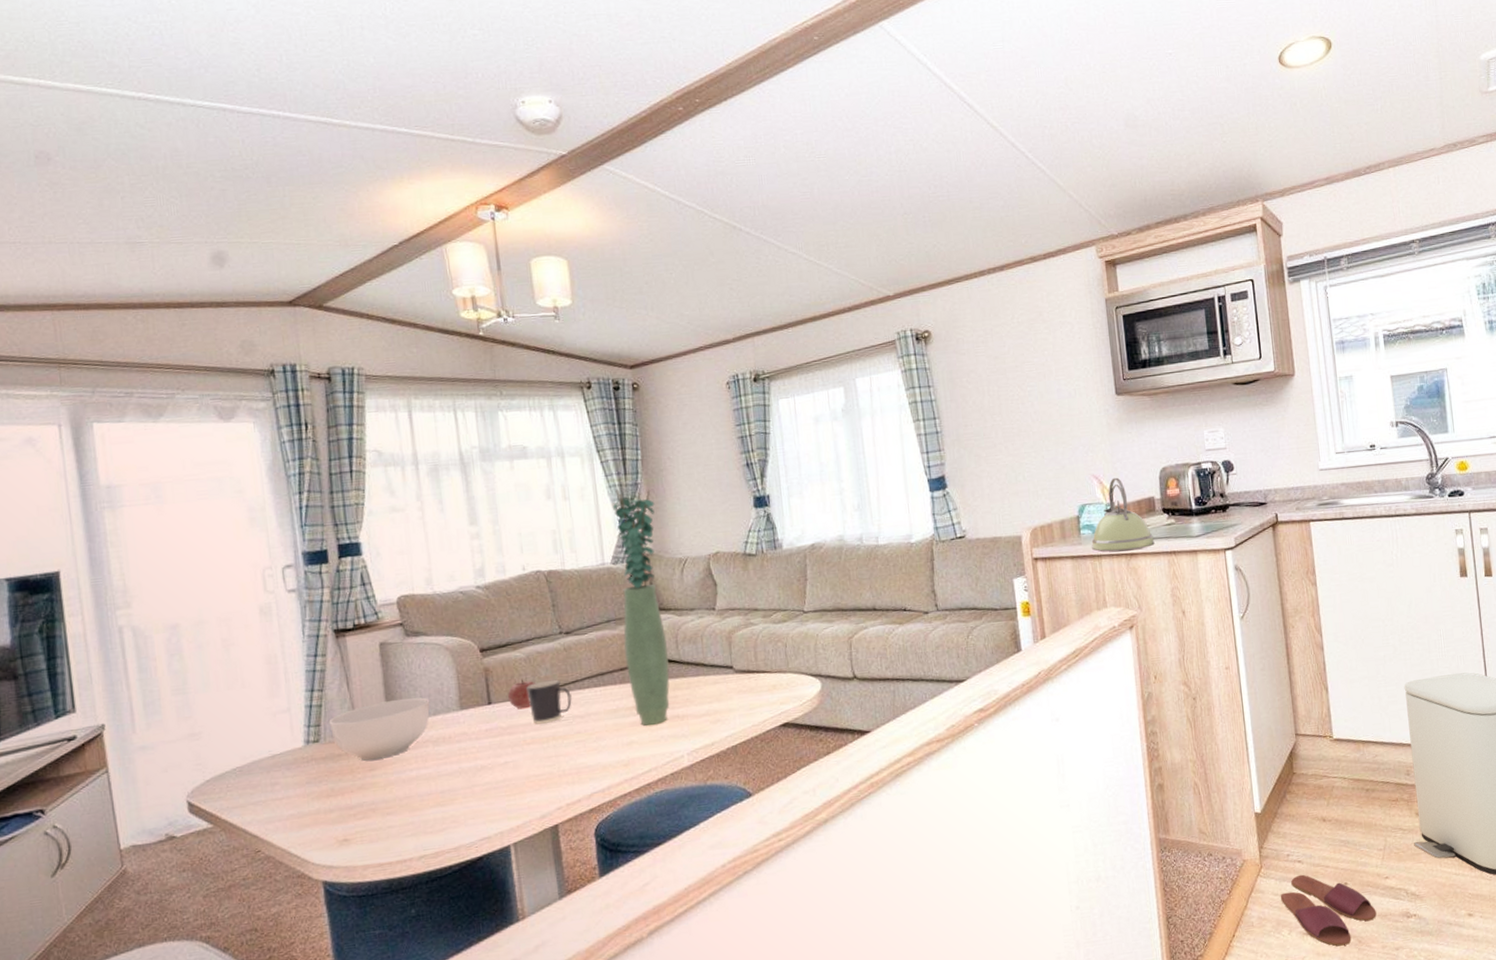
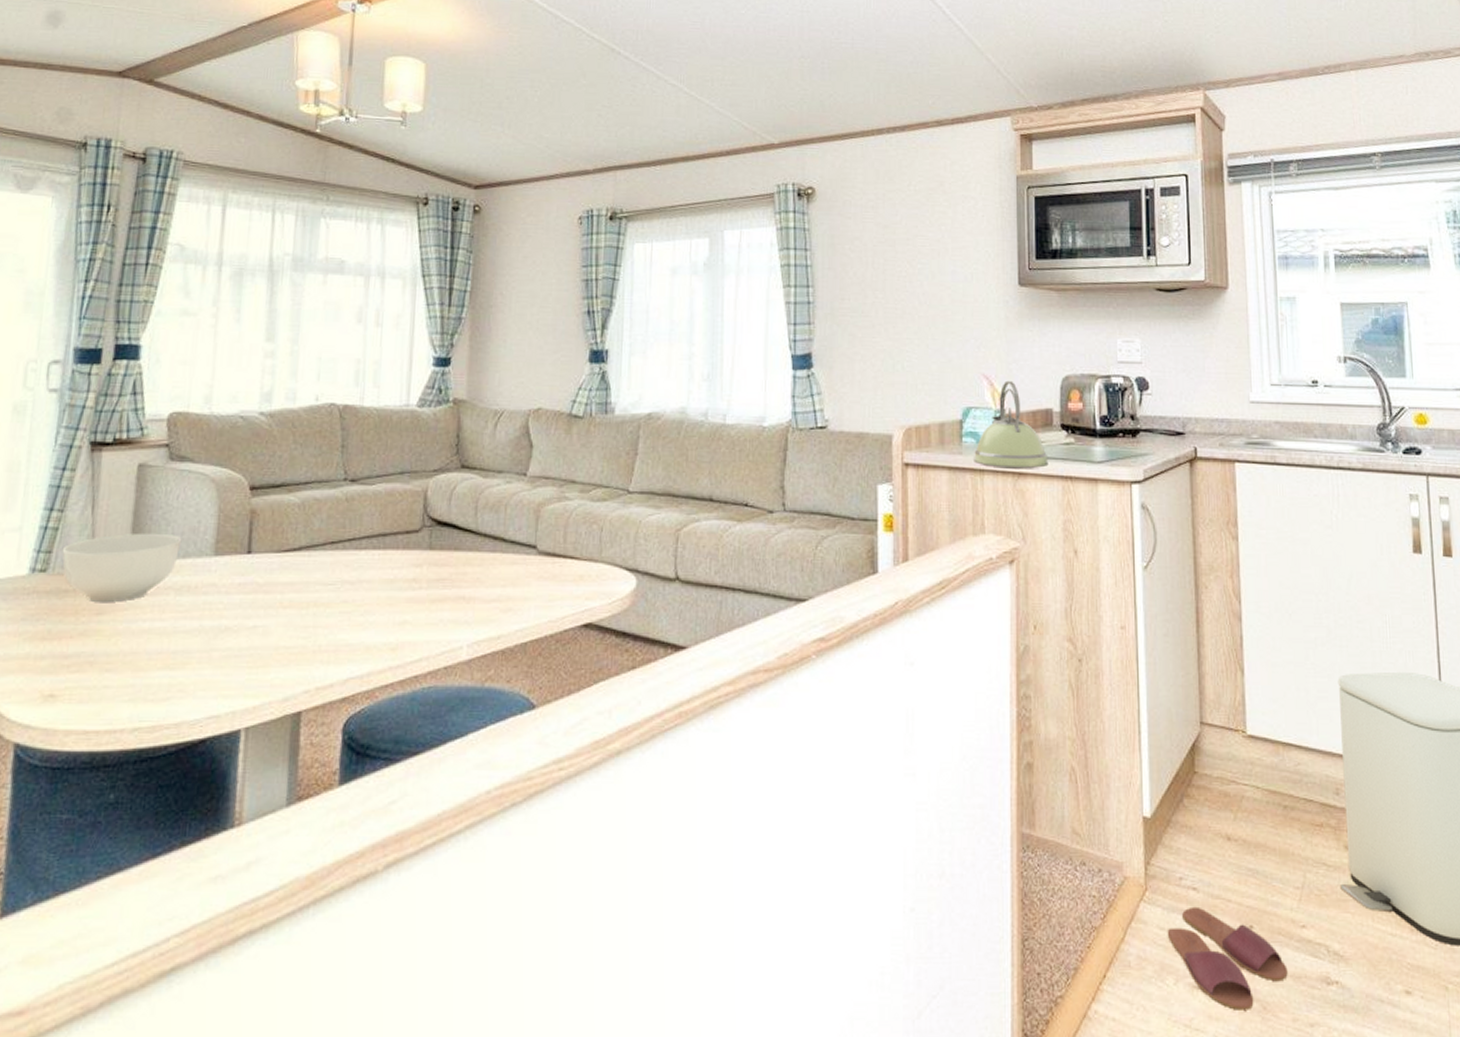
fruit: present [507,679,535,709] -> none [270,528,306,564]
mug: present [526,679,572,725] -> none [293,534,345,587]
vase: present [613,489,670,726] -> none [413,322,477,604]

